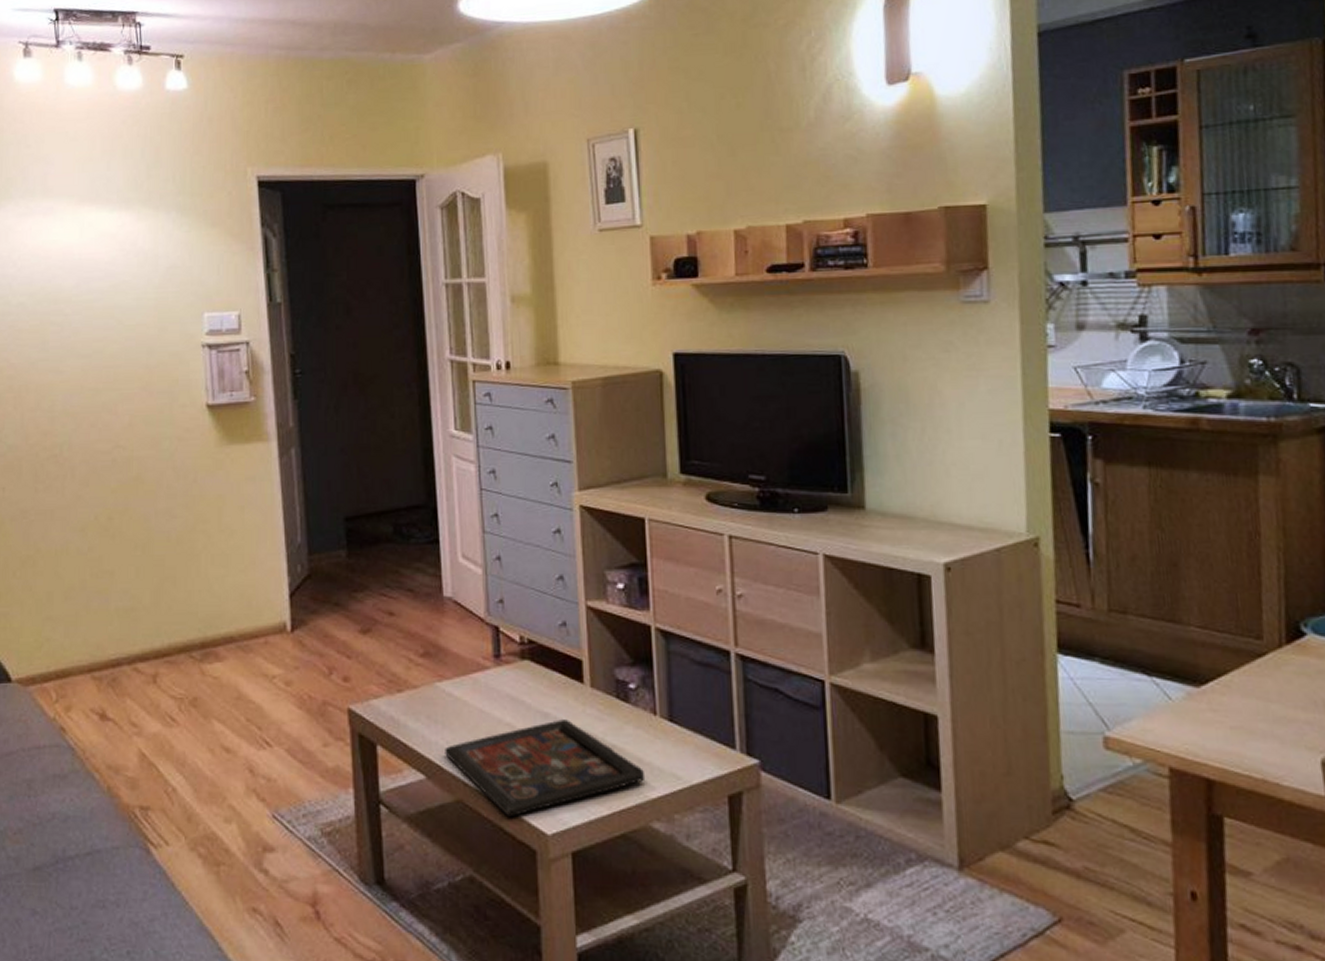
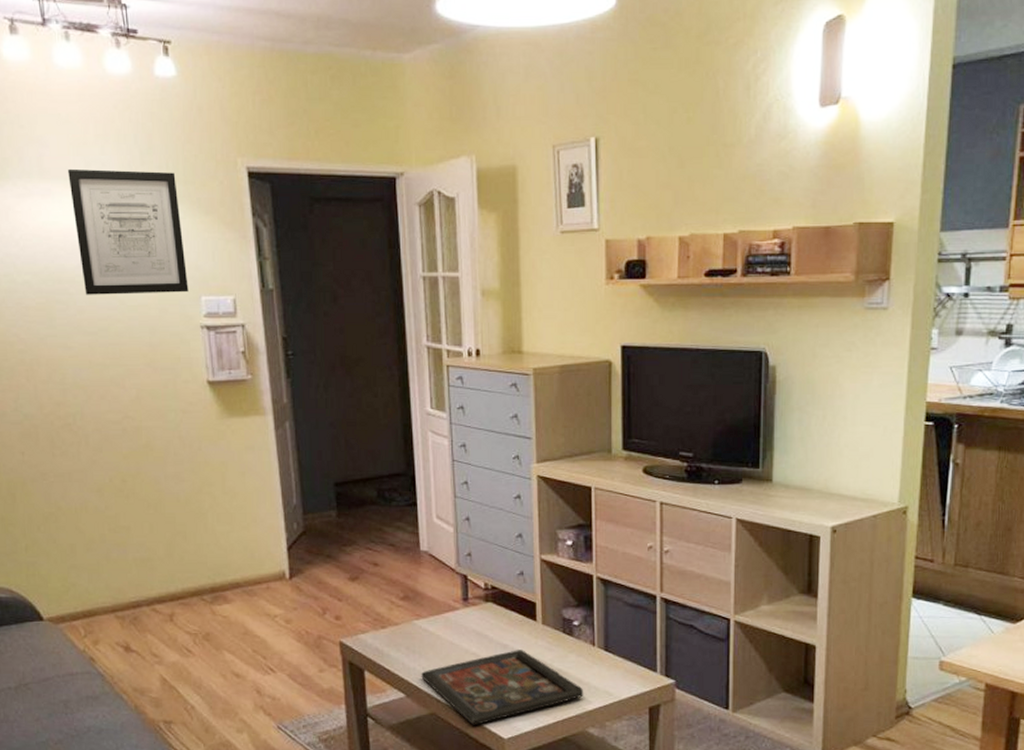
wall art: none [72,184,191,315] -> present [68,168,189,295]

